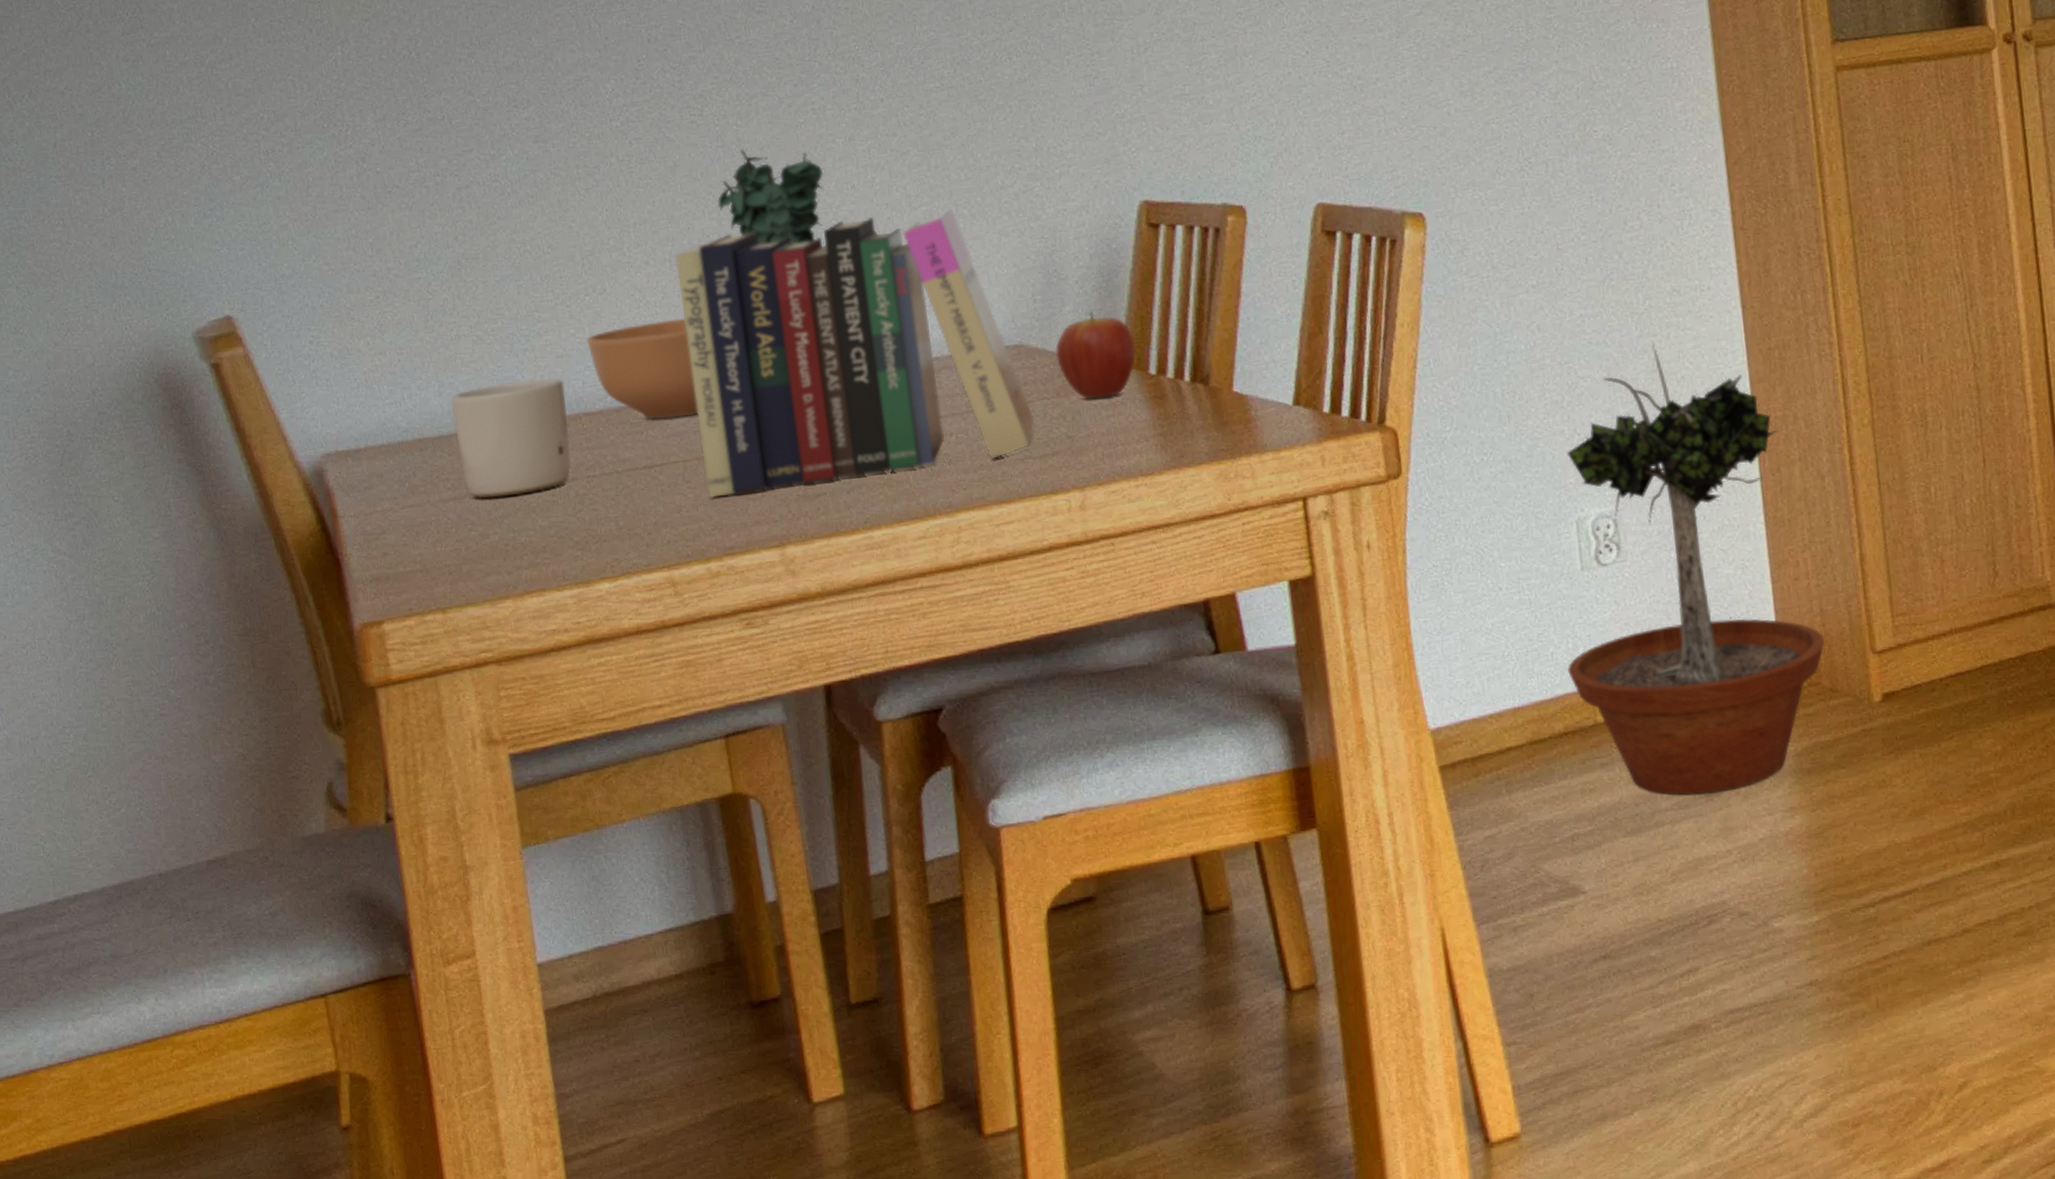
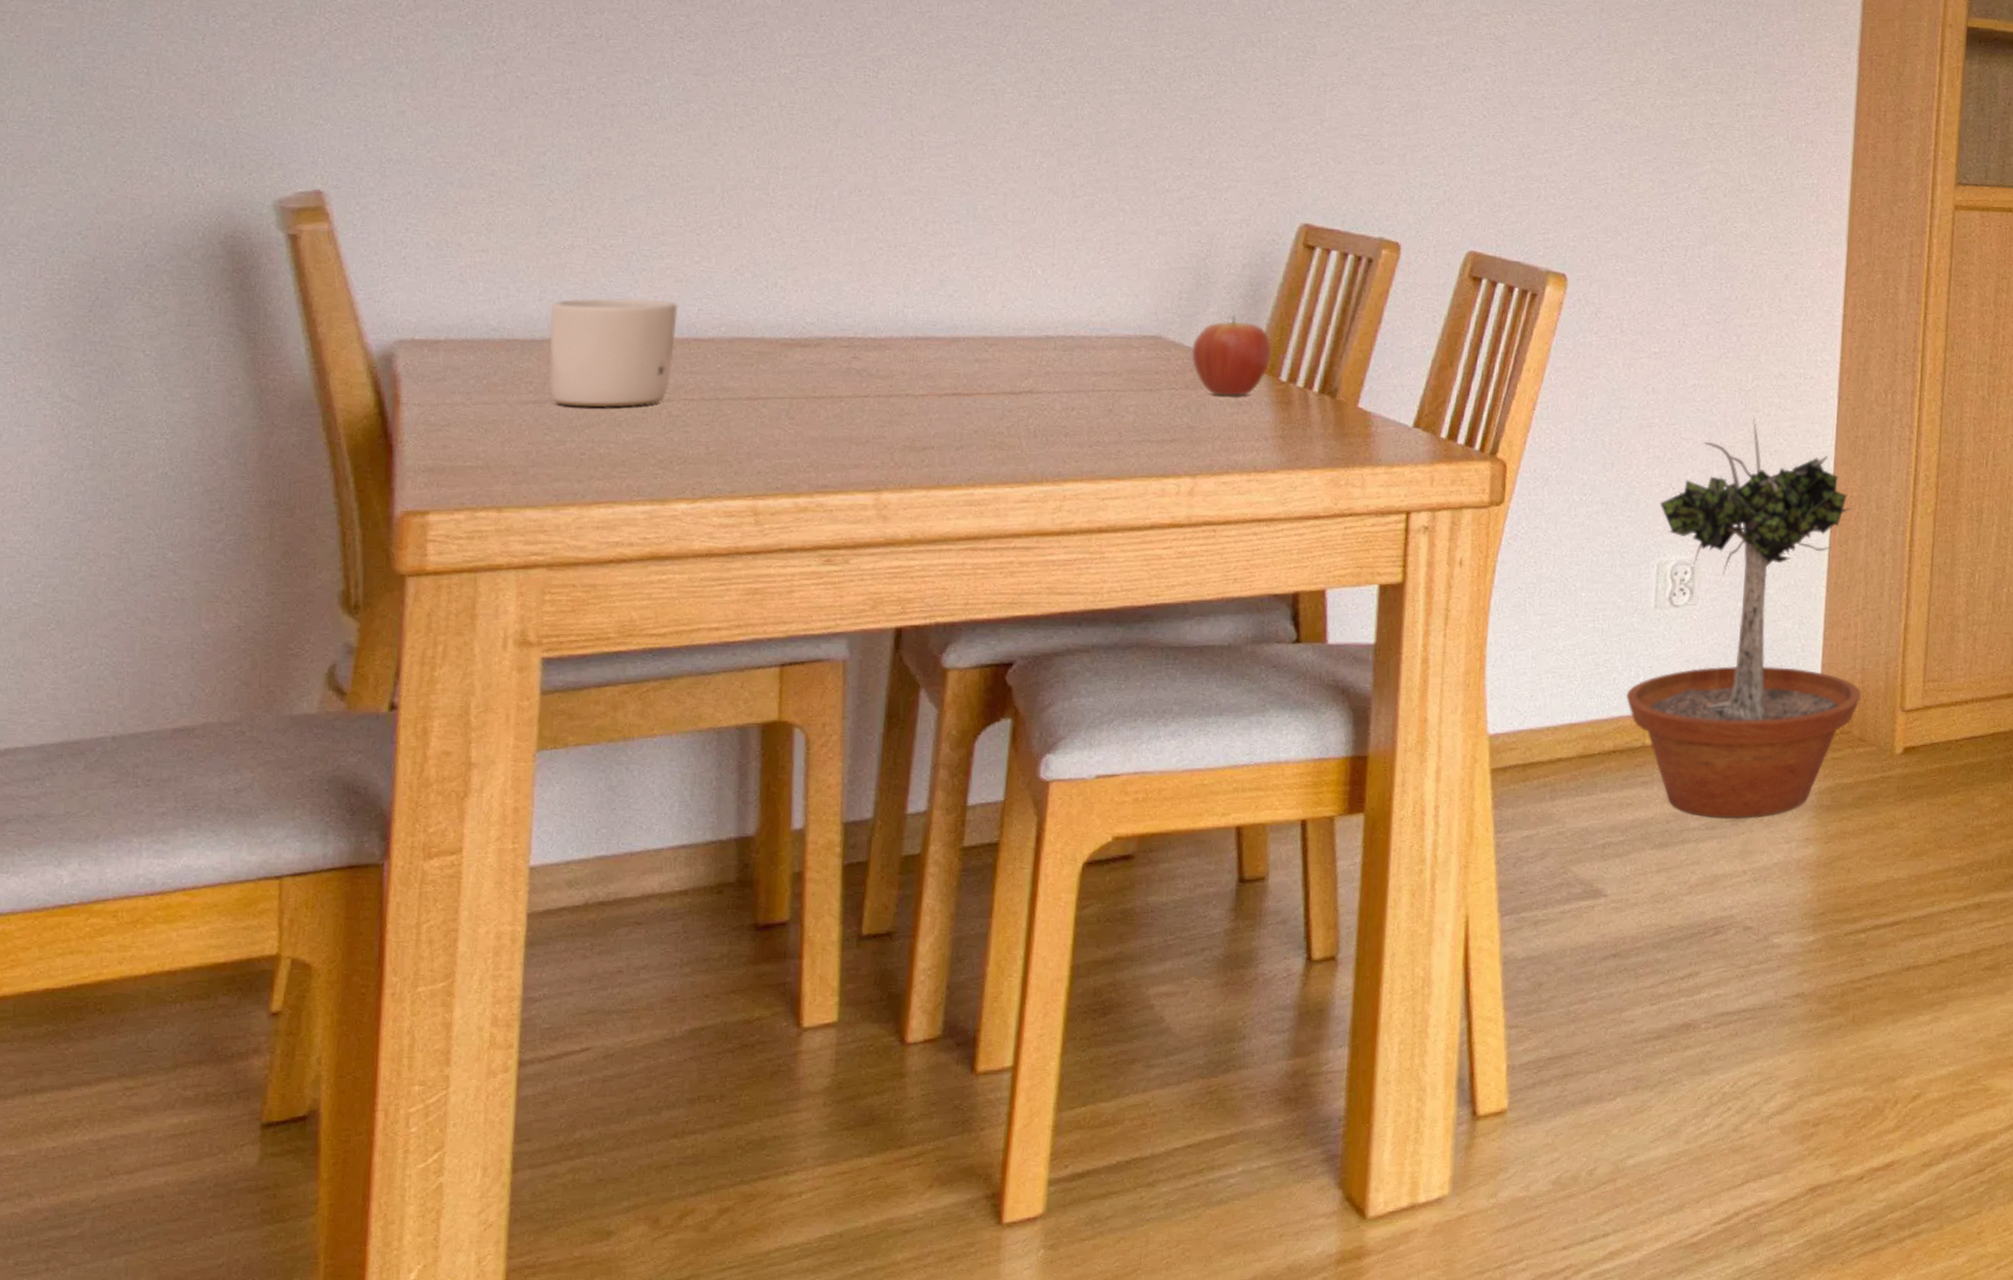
bowl: present [586,318,698,420] -> none [711,262,820,356]
books: present [675,209,1035,498] -> none [809,190,1158,438]
vase: present [718,149,824,245] -> none [877,115,992,212]

